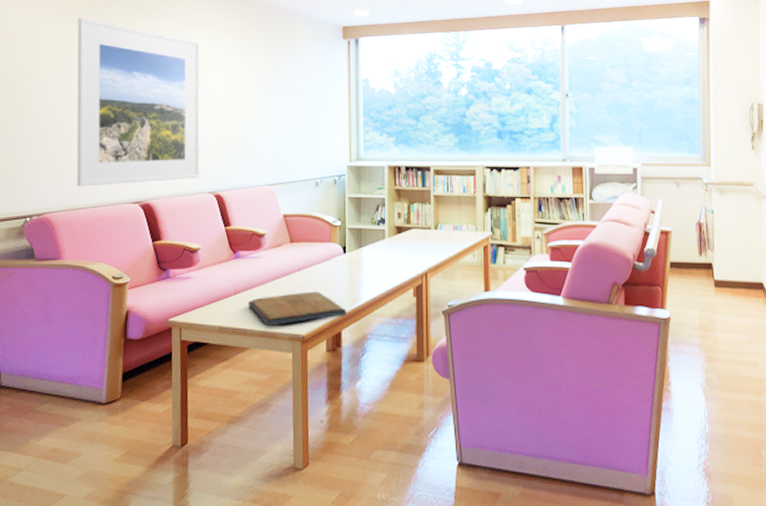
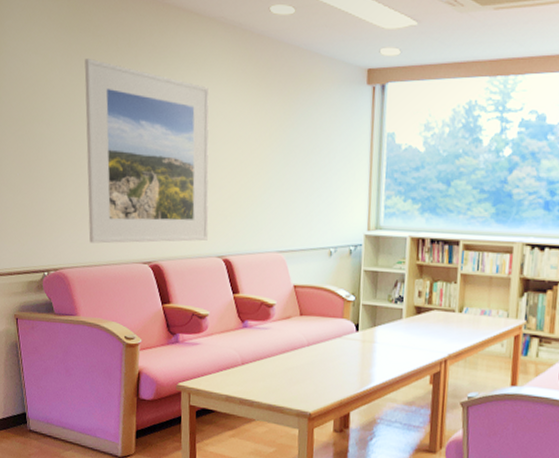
religious icon: present [248,291,347,327] -> none [256,368,357,401]

